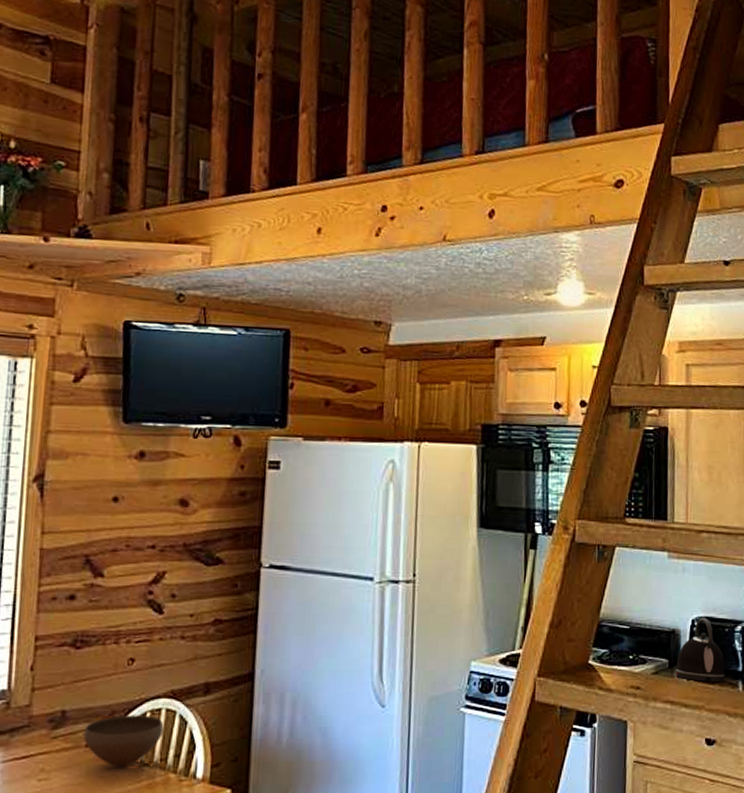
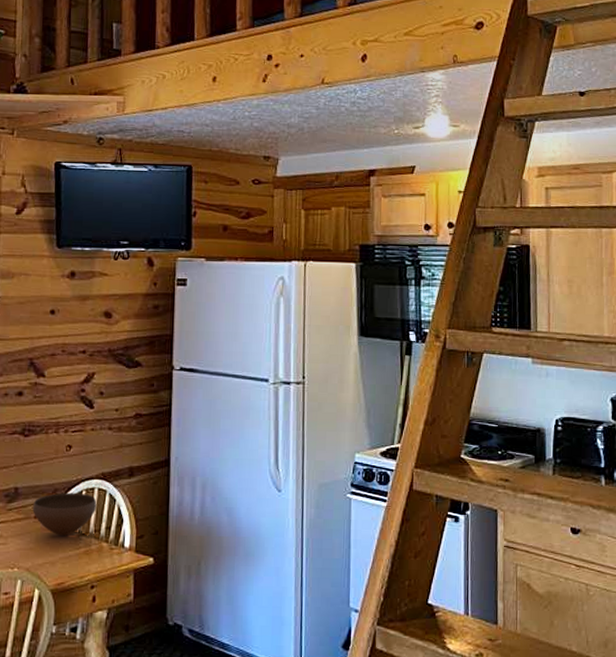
kettle: present [674,617,725,682] -> none [540,417,588,477]

